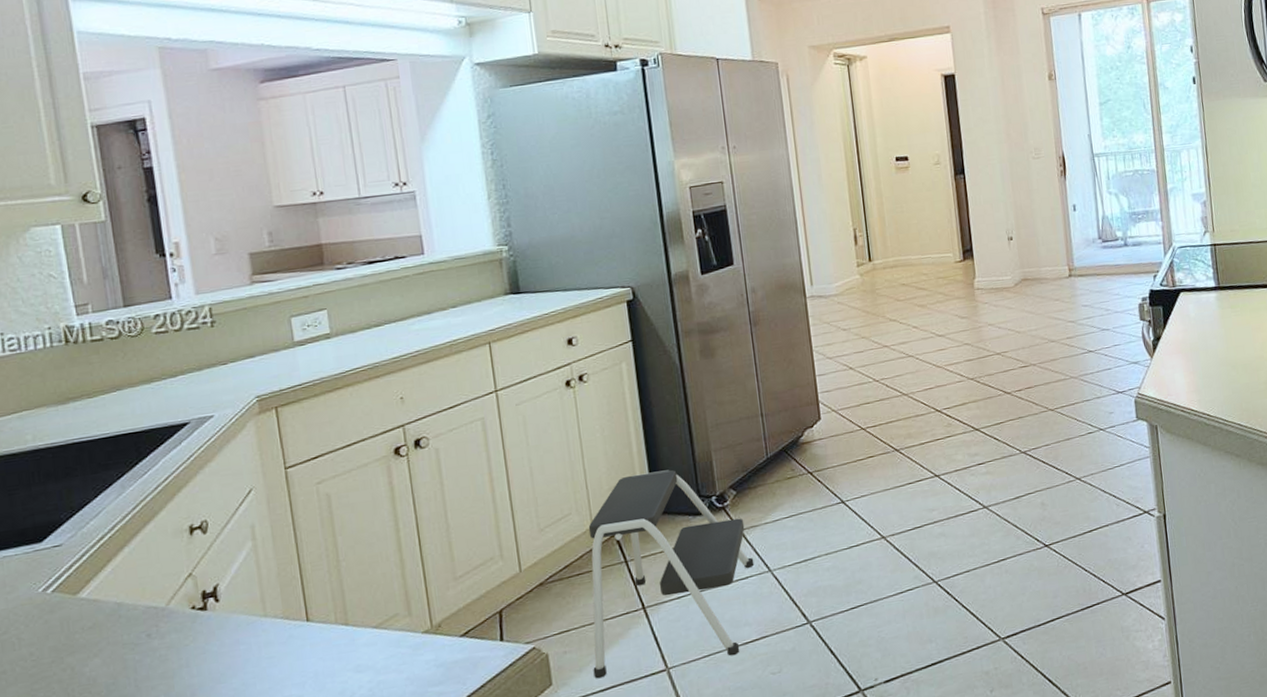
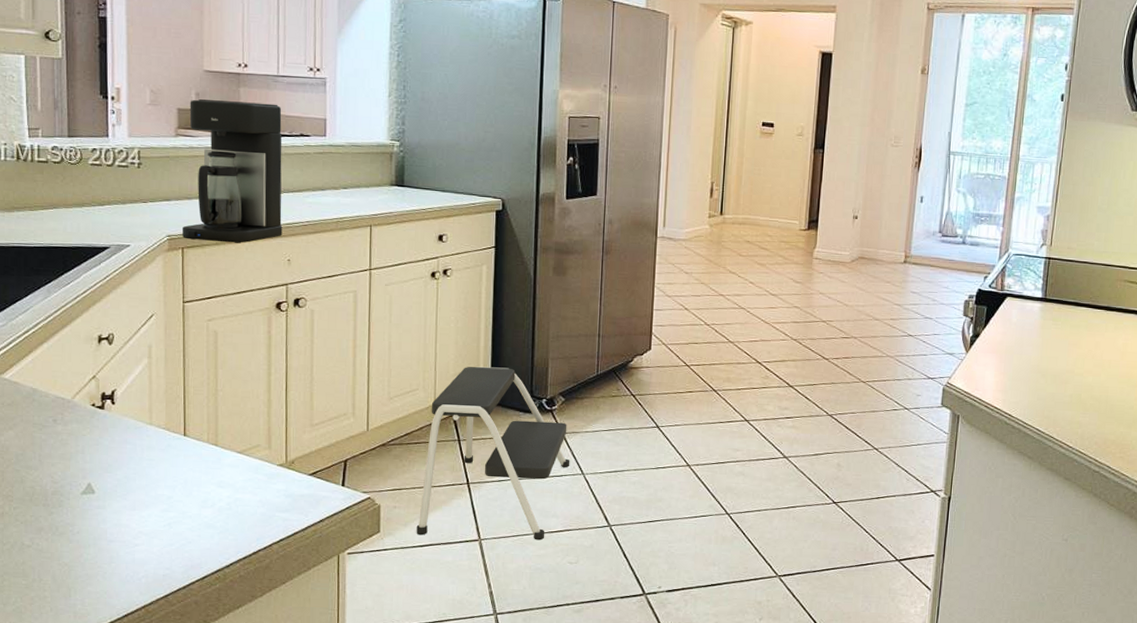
coffee maker: none [262,229,390,397] -> present [181,99,283,243]

